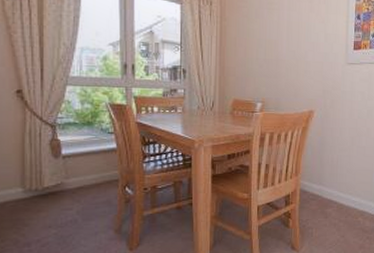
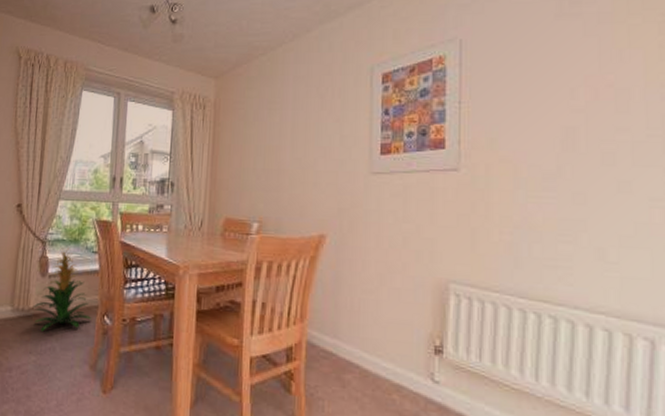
indoor plant: none [47,129,112,207] -> present [32,247,91,331]

